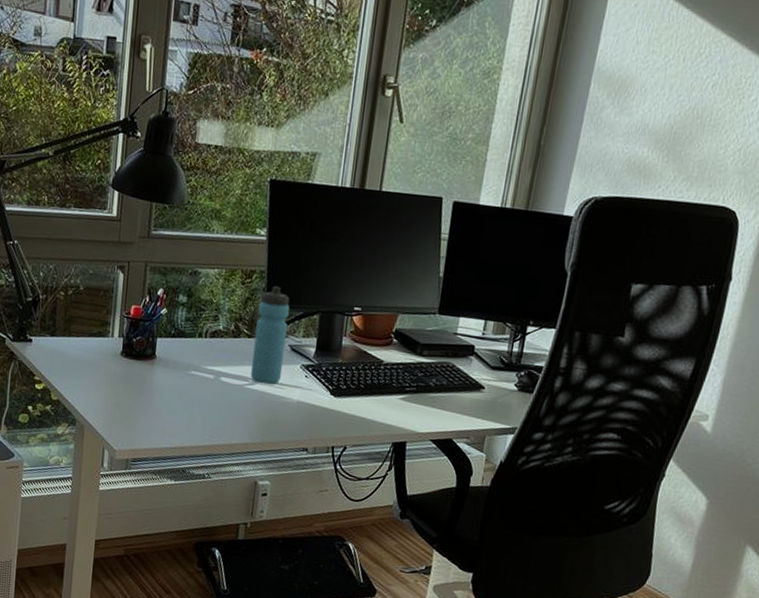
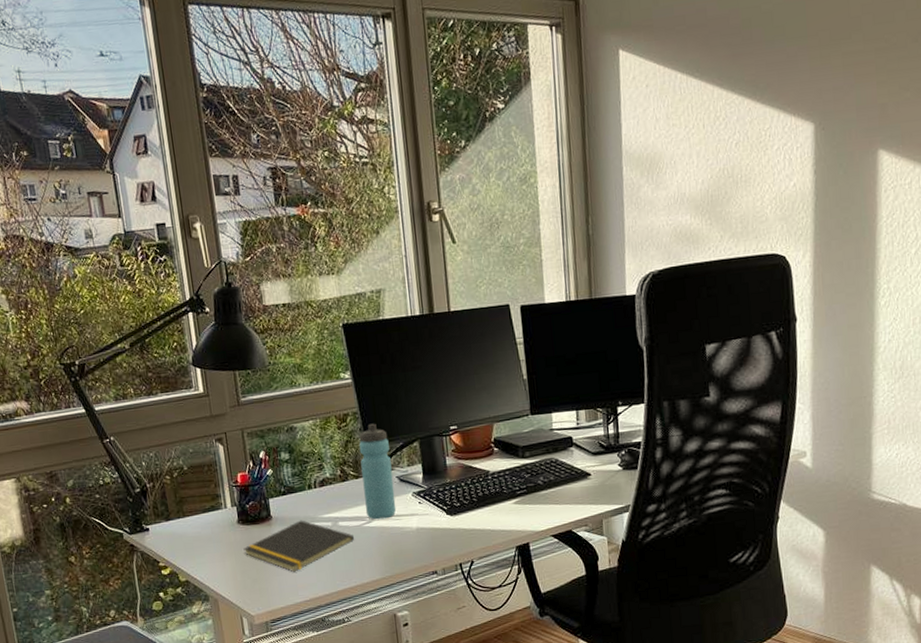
notepad: none [121,366,234,417] -> present [243,520,355,572]

